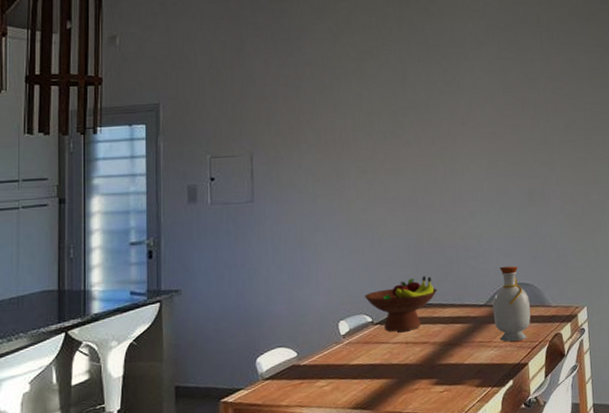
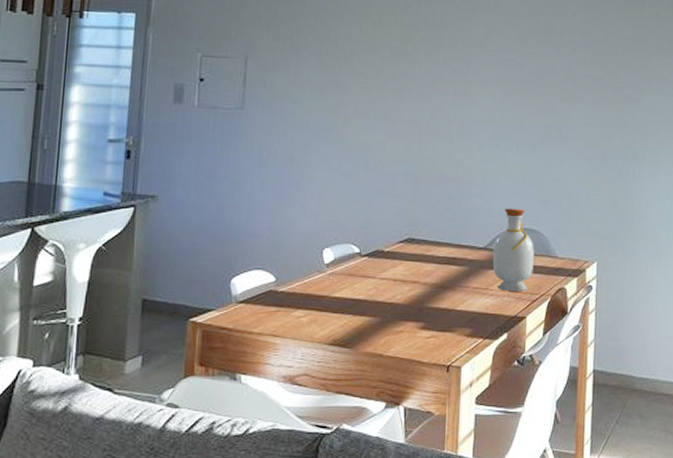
fruit bowl: present [365,275,437,332] -> none [354,209,434,267]

